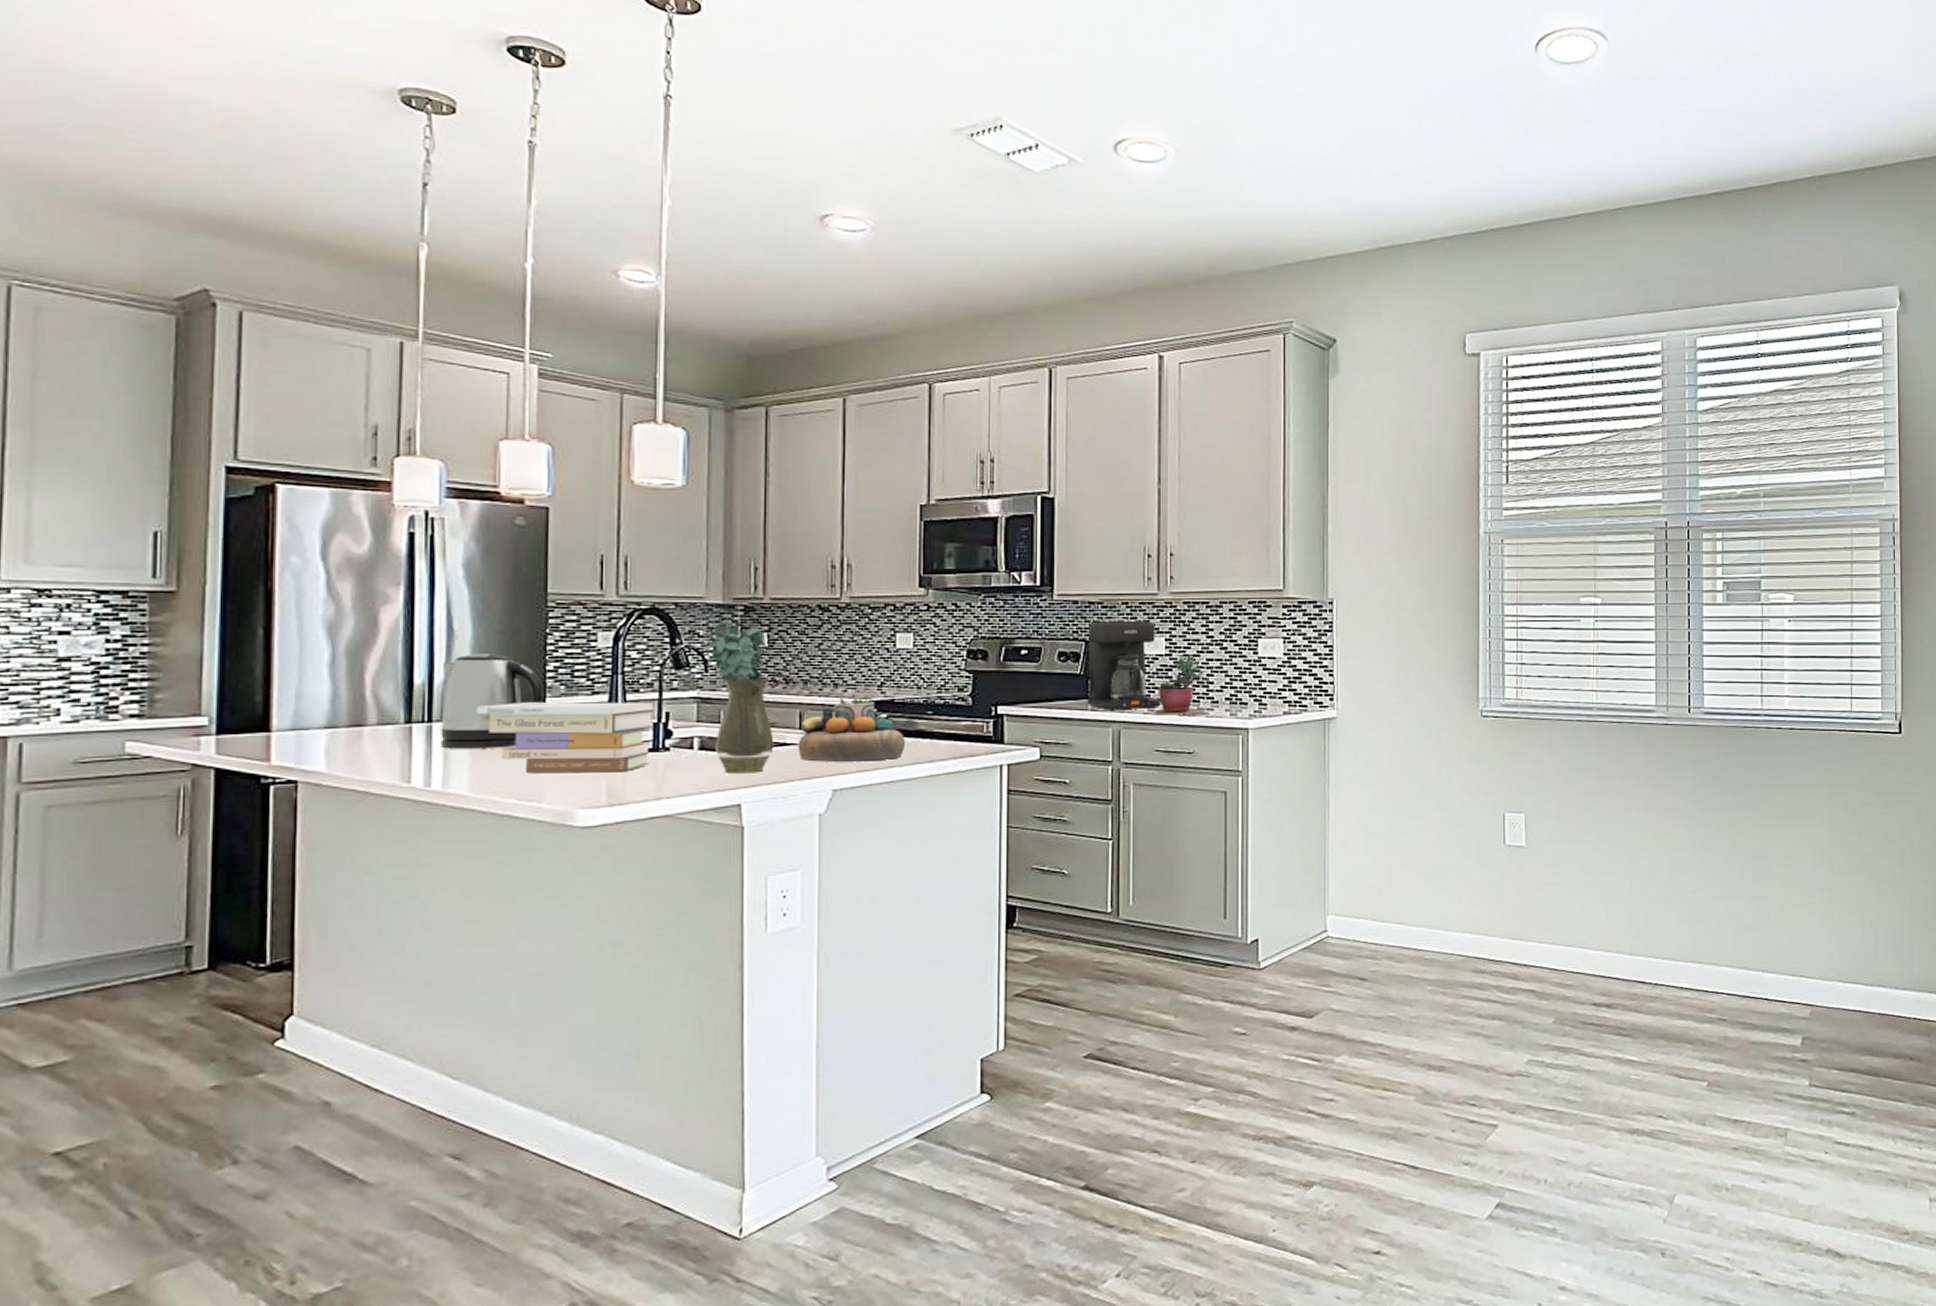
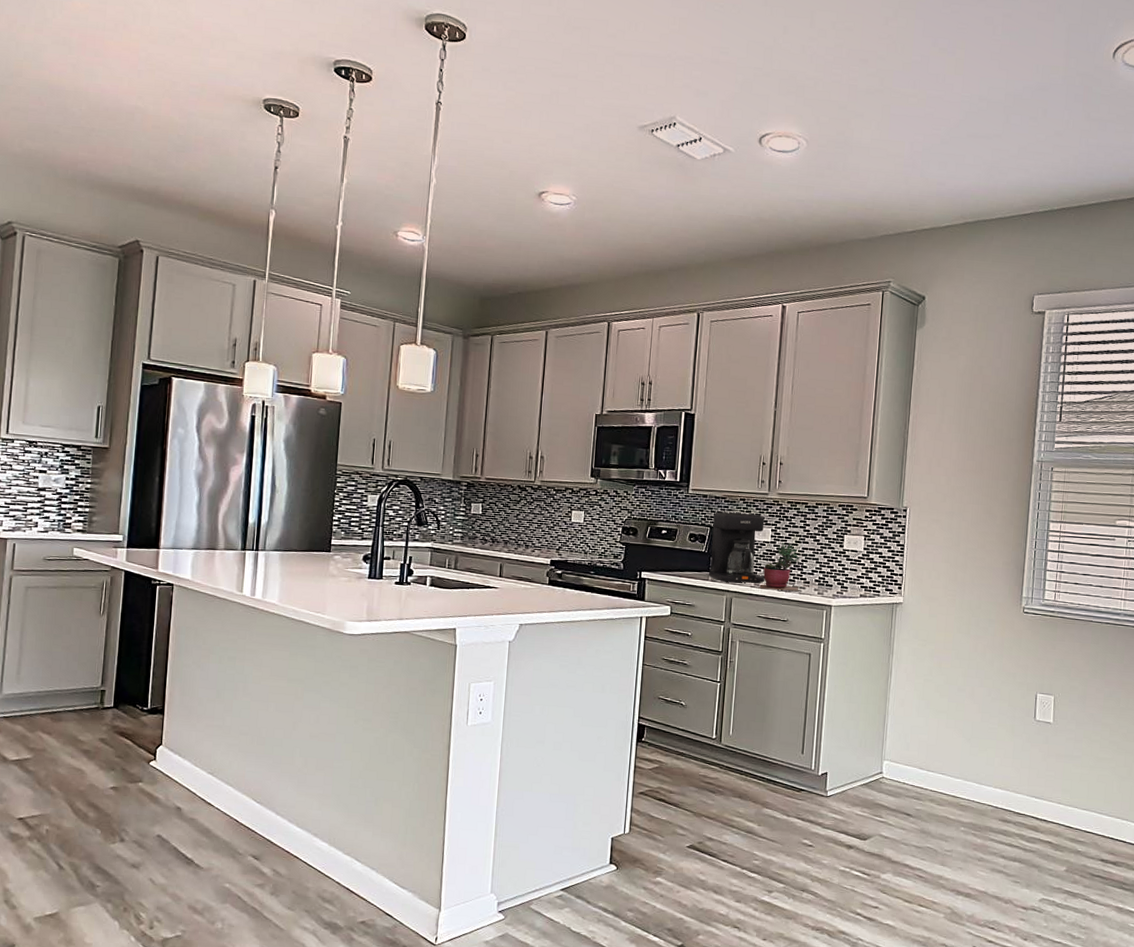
kettle: present [440,654,544,750] -> none [262,504,331,573]
books: present [476,702,654,772] -> none [286,541,402,597]
vase: present [705,617,774,775] -> none [439,490,482,607]
decorative bowl: present [798,696,906,762] -> none [497,556,574,606]

